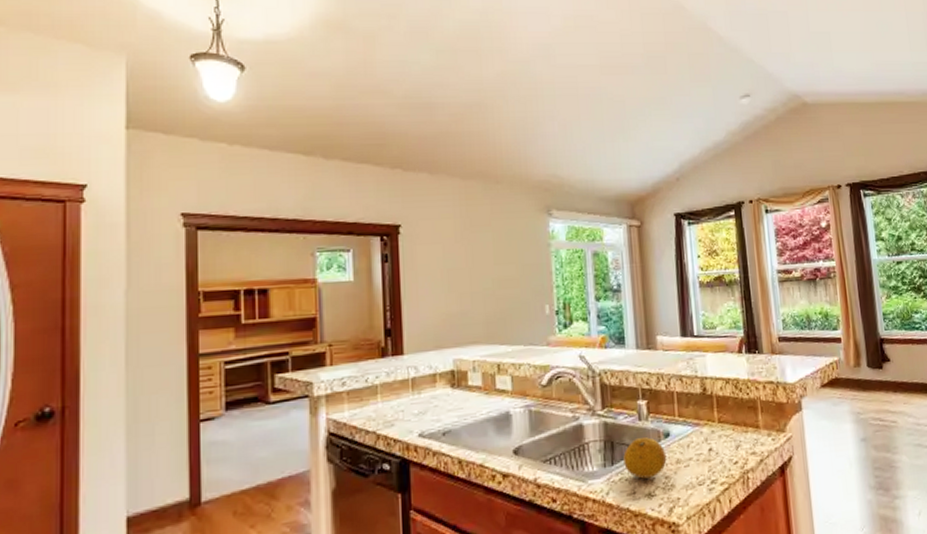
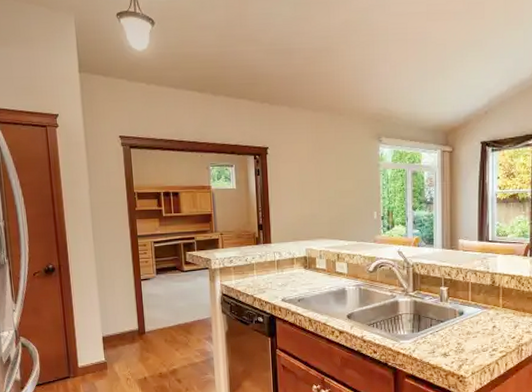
fruit: present [623,437,667,479] -> none [427,314,460,343]

